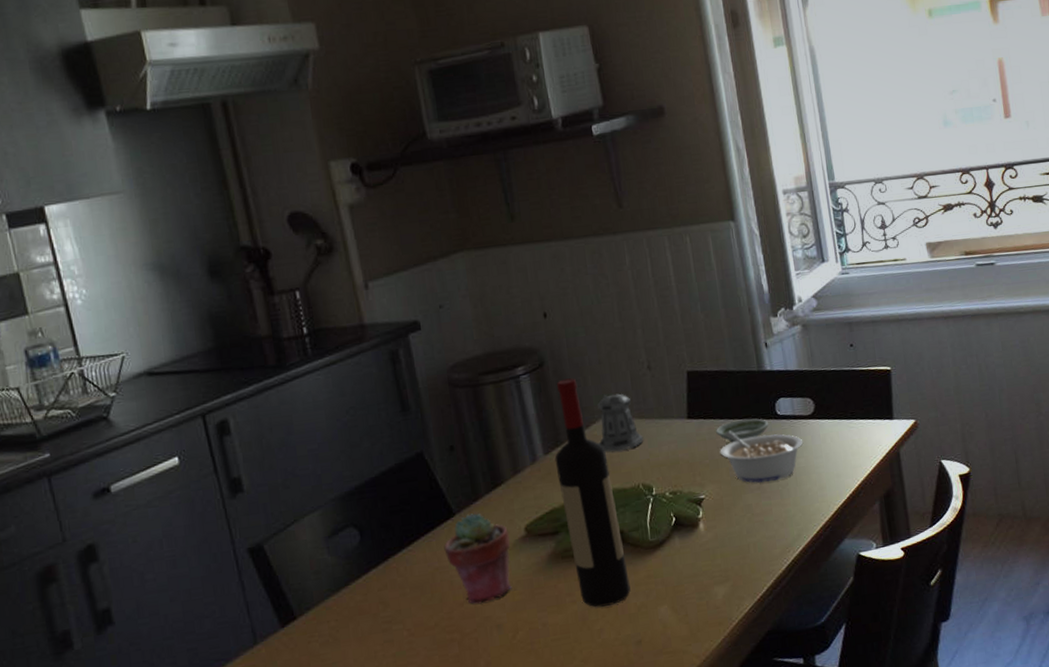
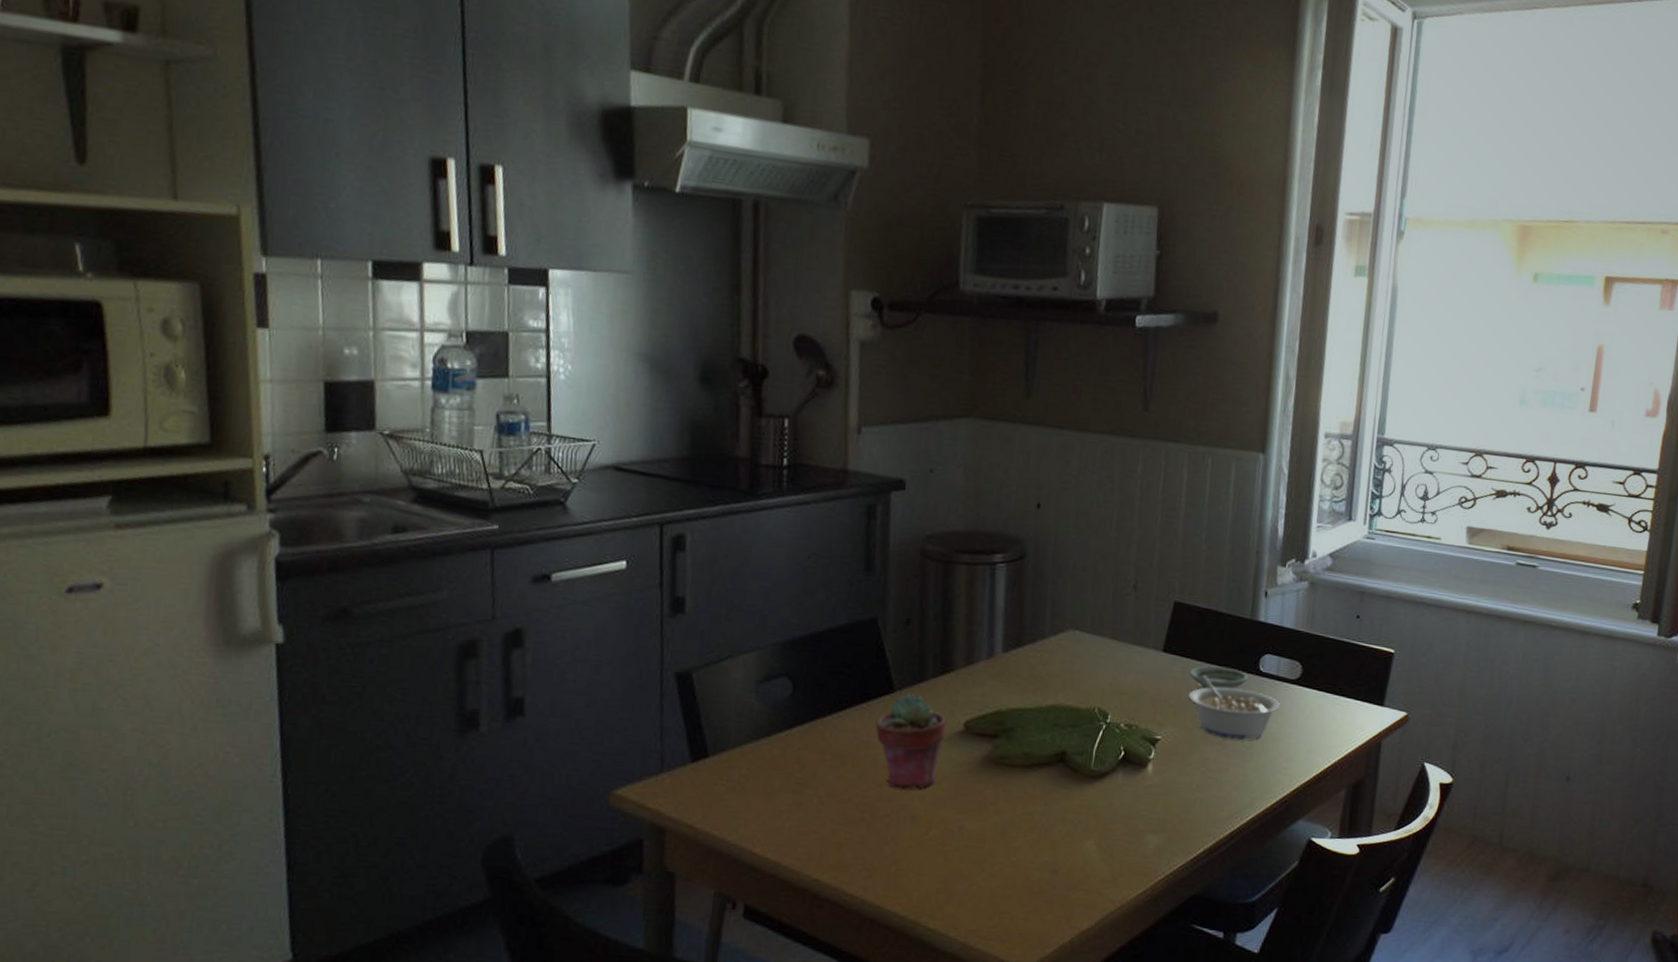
wine bottle: present [555,378,631,607] -> none [1006,578,1068,826]
pepper shaker: present [597,393,644,452] -> none [1062,604,1111,668]

